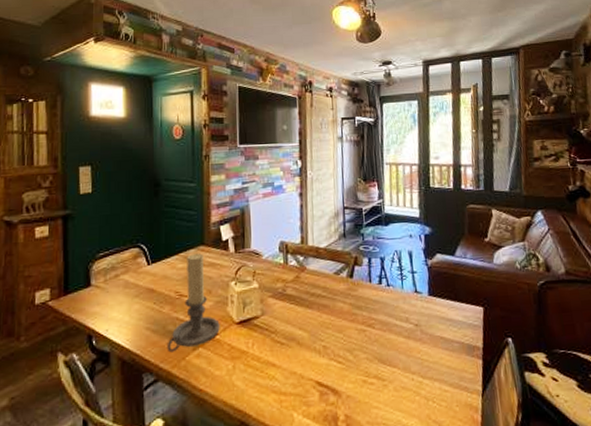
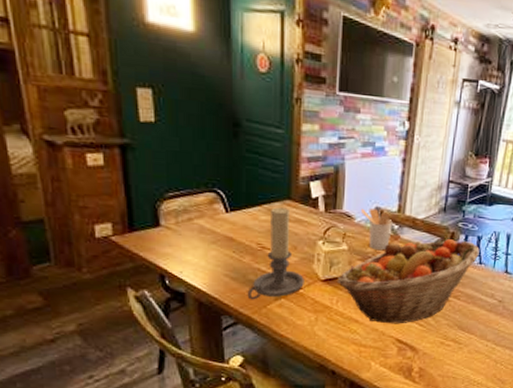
fruit basket: none [250,264,385,365] -> present [336,239,480,324]
utensil holder: none [266,243,298,285] -> present [360,208,393,251]

